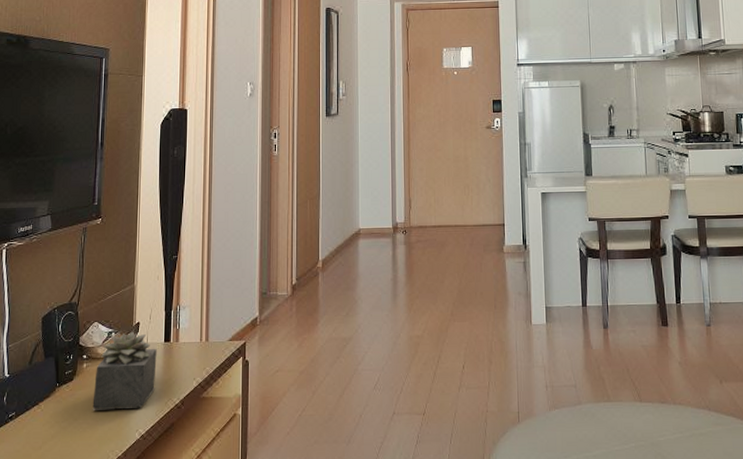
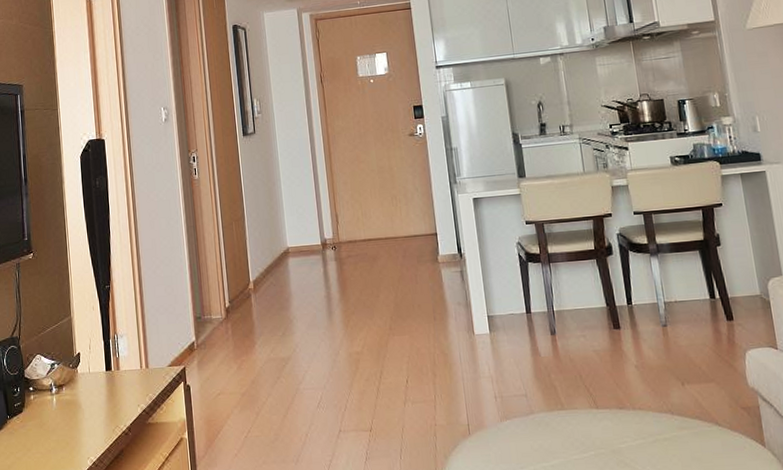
succulent plant: present [92,331,157,410] -> none [43,362,102,440]

